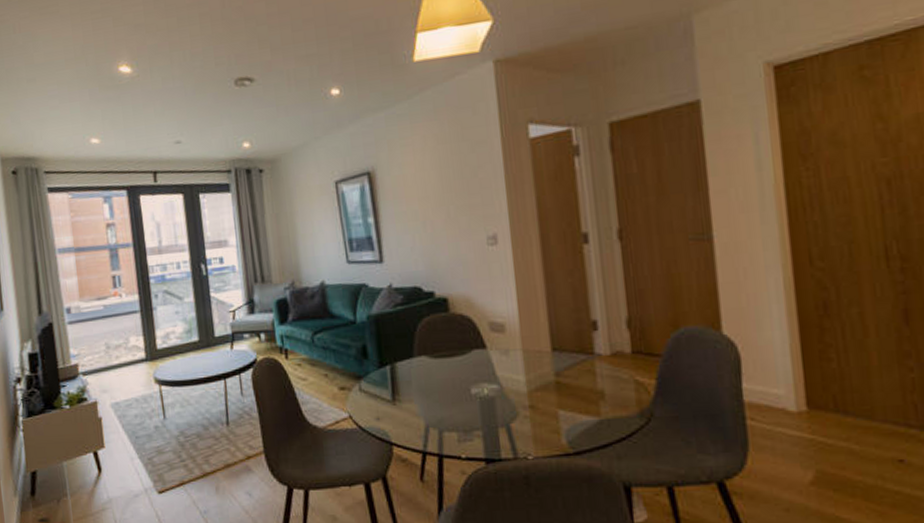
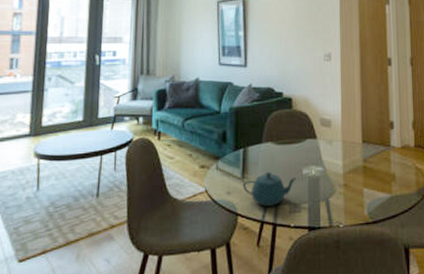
teapot: none [393,391,464,435] -> present [242,171,297,207]

